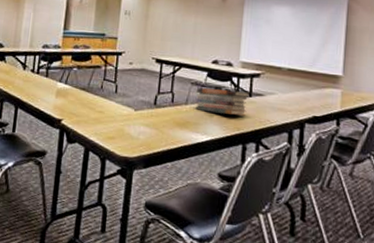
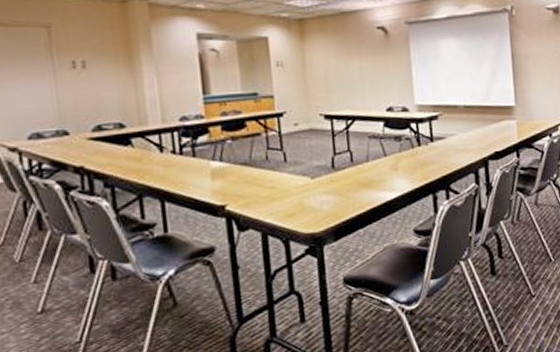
book stack: present [195,88,251,116] -> none [375,137,432,166]

